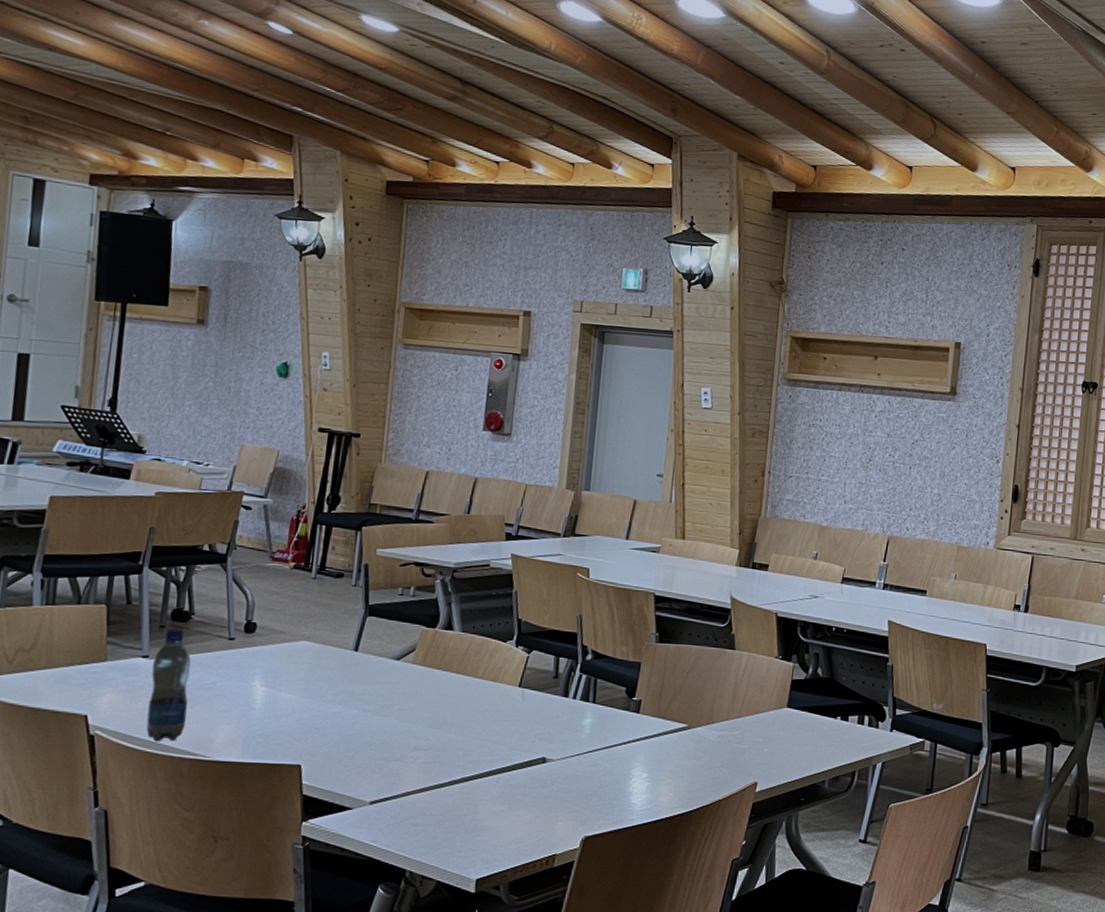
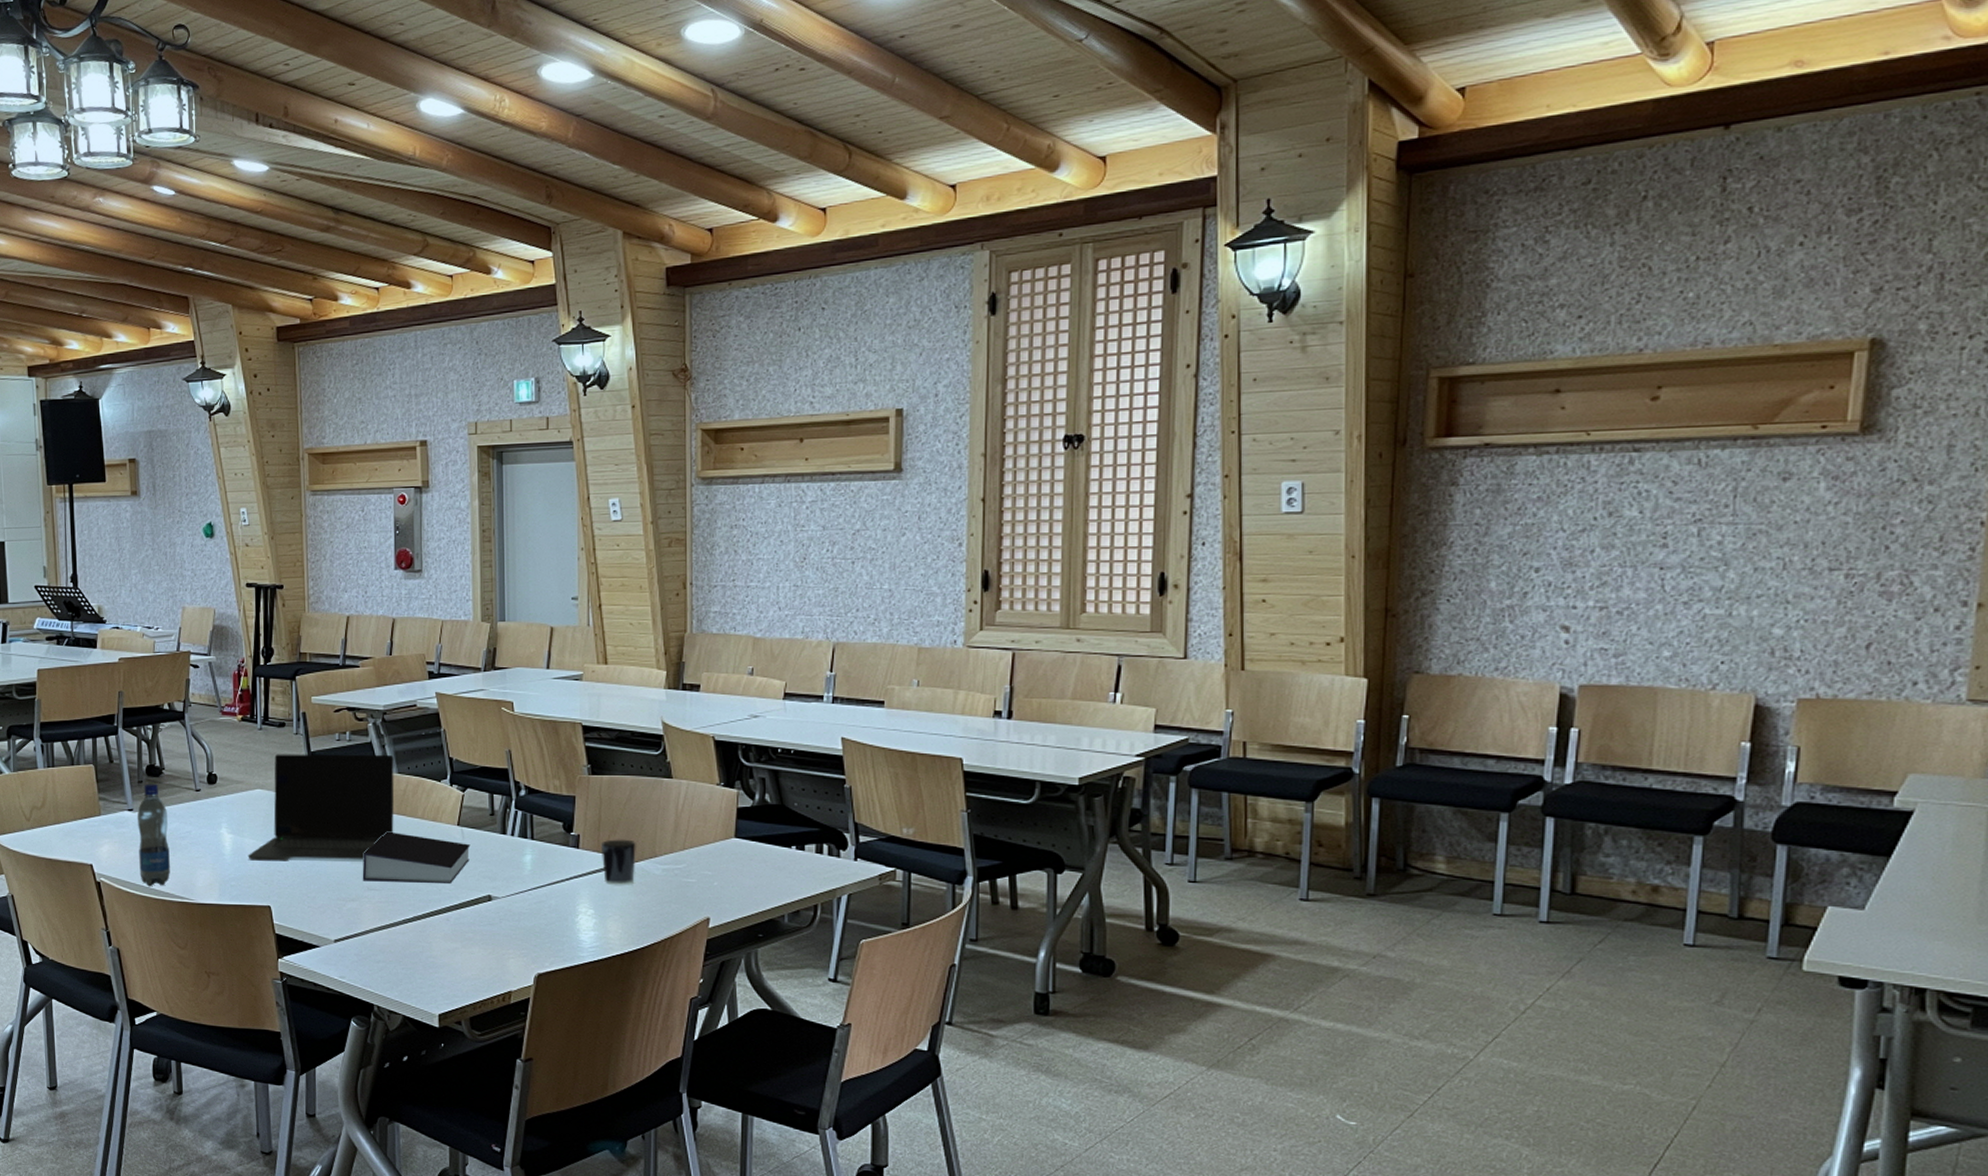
laptop: none [281,605,460,722] -> present [248,754,395,863]
book: none [409,690,530,746] -> present [362,831,471,885]
mug: none [660,705,695,751] -> present [600,839,636,886]

